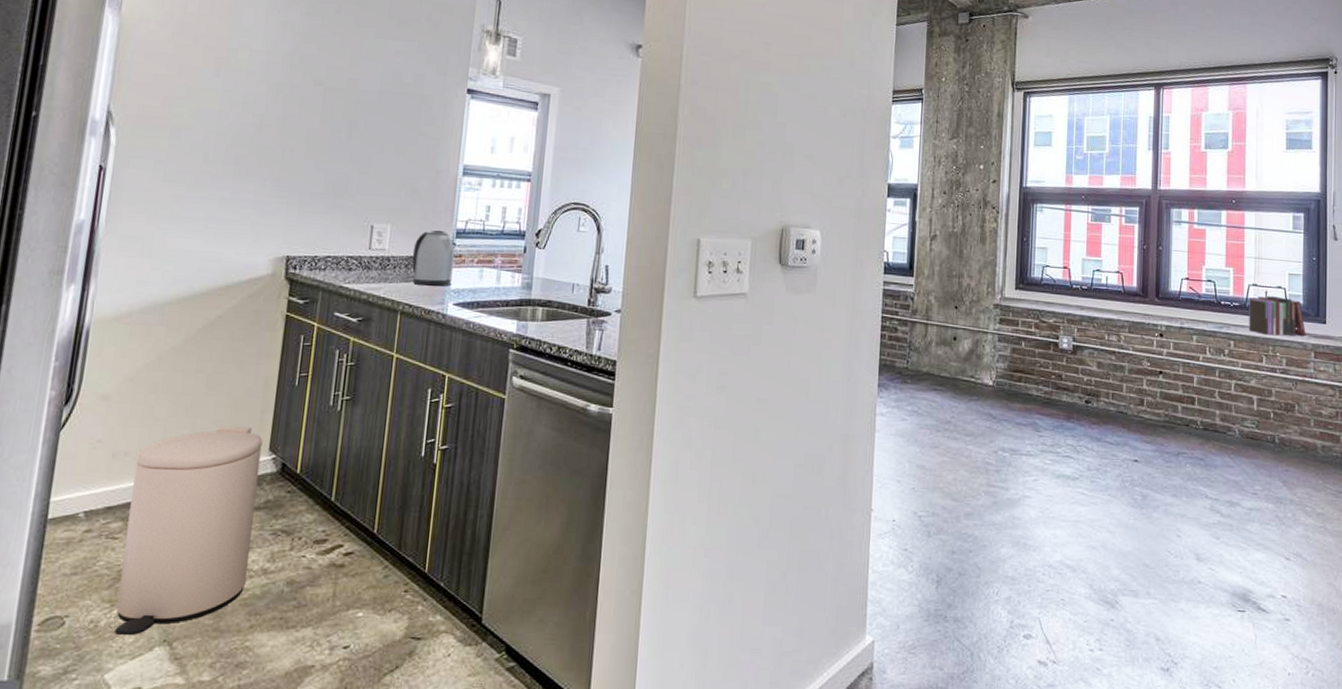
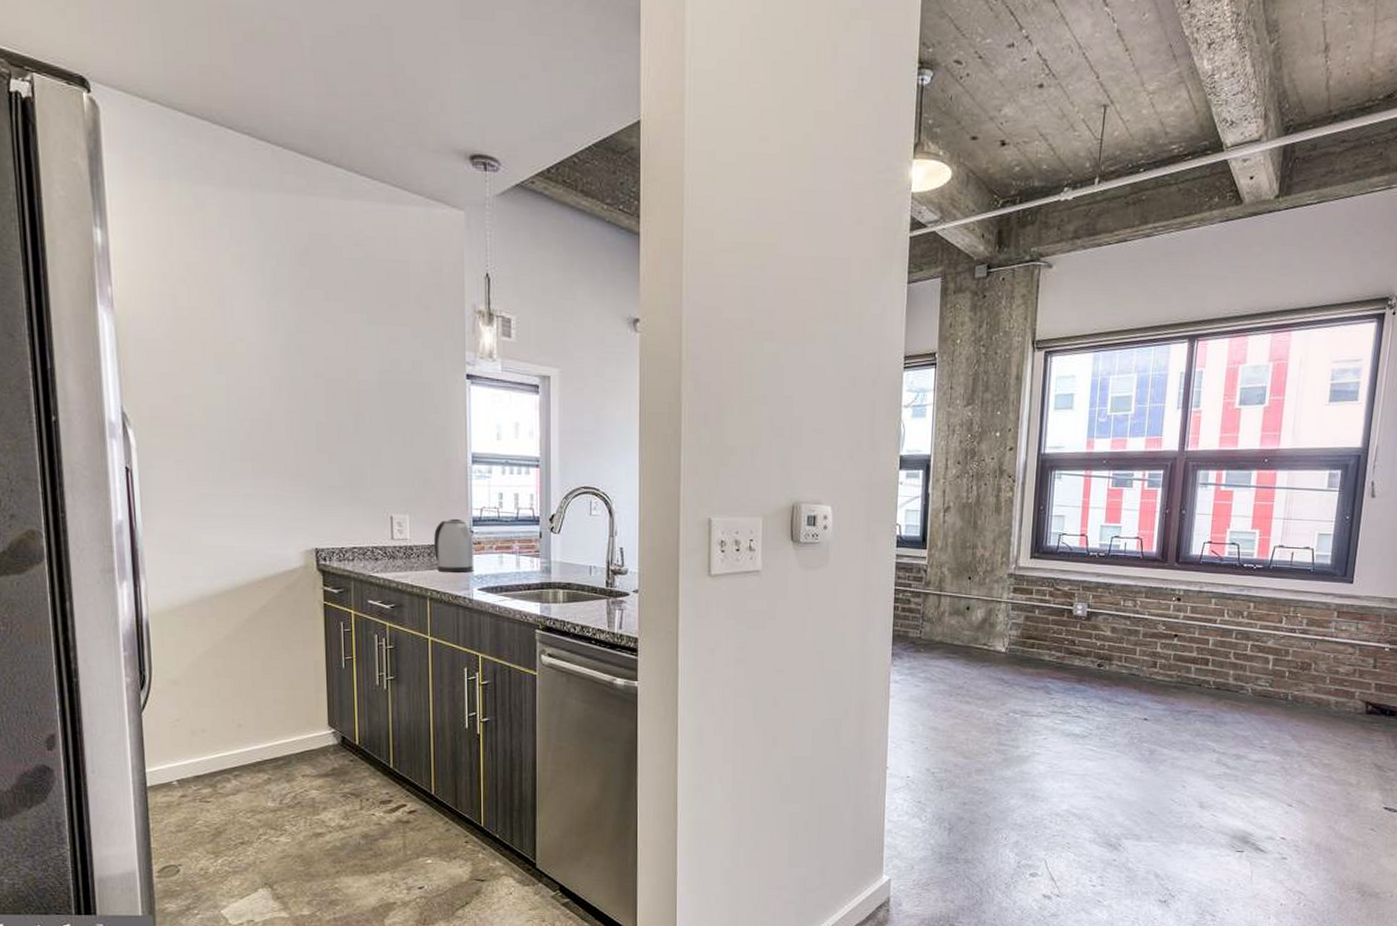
pedal bin: present [114,425,263,636] -> none [212,704,327,880]
books: present [1249,296,1306,337] -> none [1270,557,1331,597]

